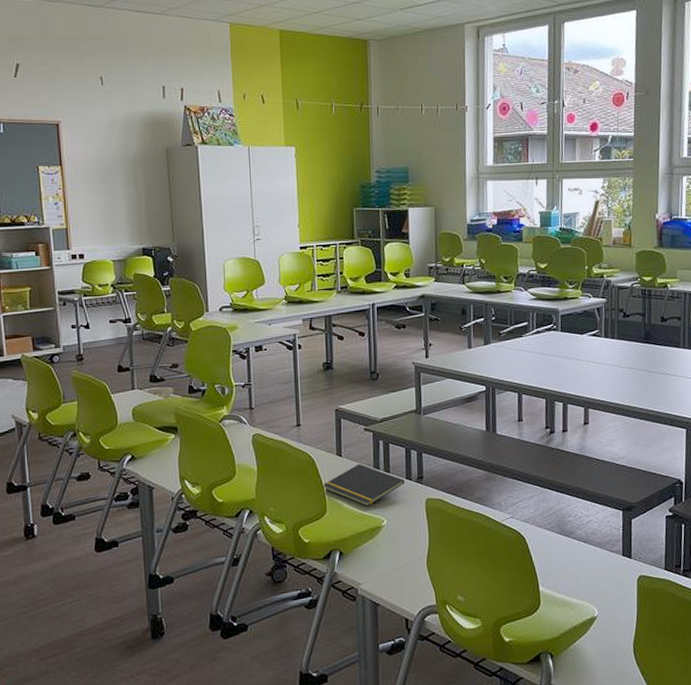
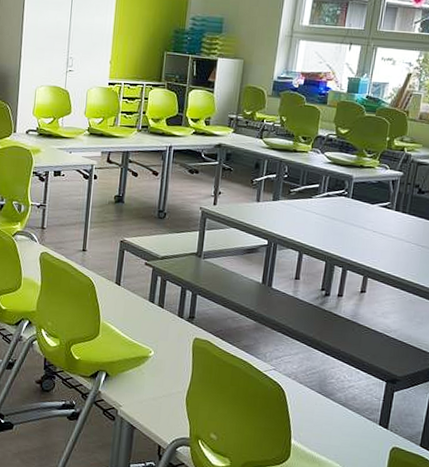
notepad: present [323,463,404,507] -> none [99,295,176,336]

